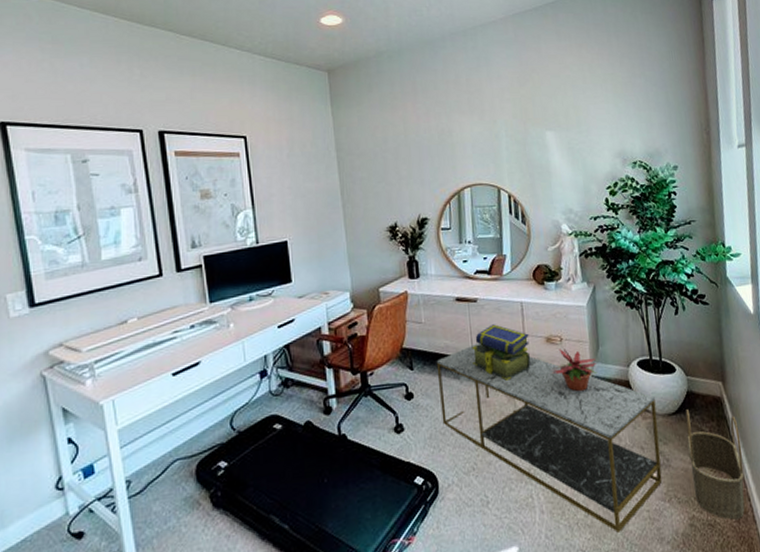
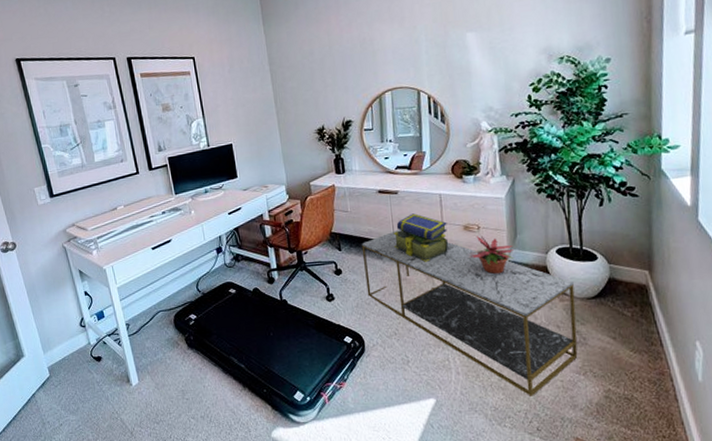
wicker basket: present [685,409,745,520] -> none [606,294,668,396]

